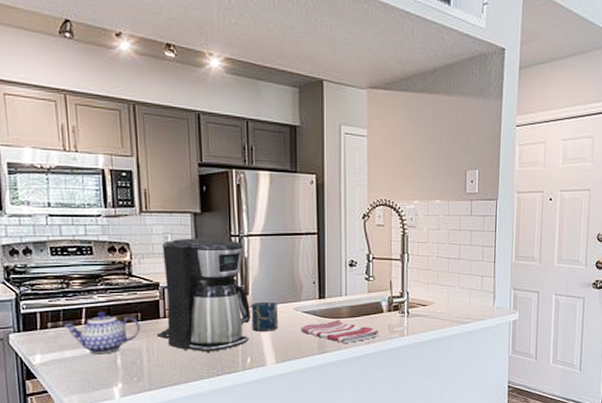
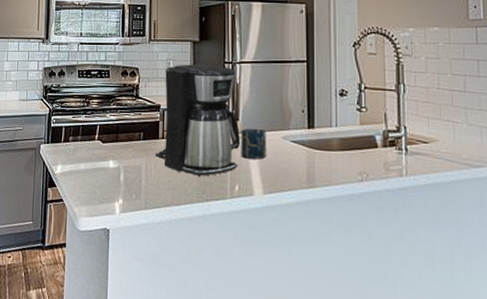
teapot: present [63,311,141,355] -> none [81,129,142,170]
dish towel: present [301,320,379,343] -> none [289,152,374,179]

